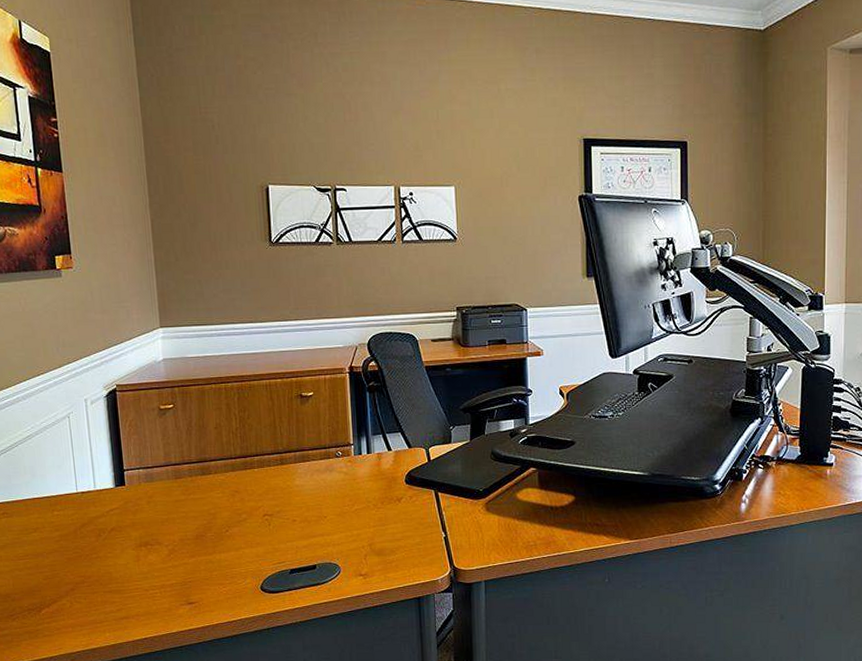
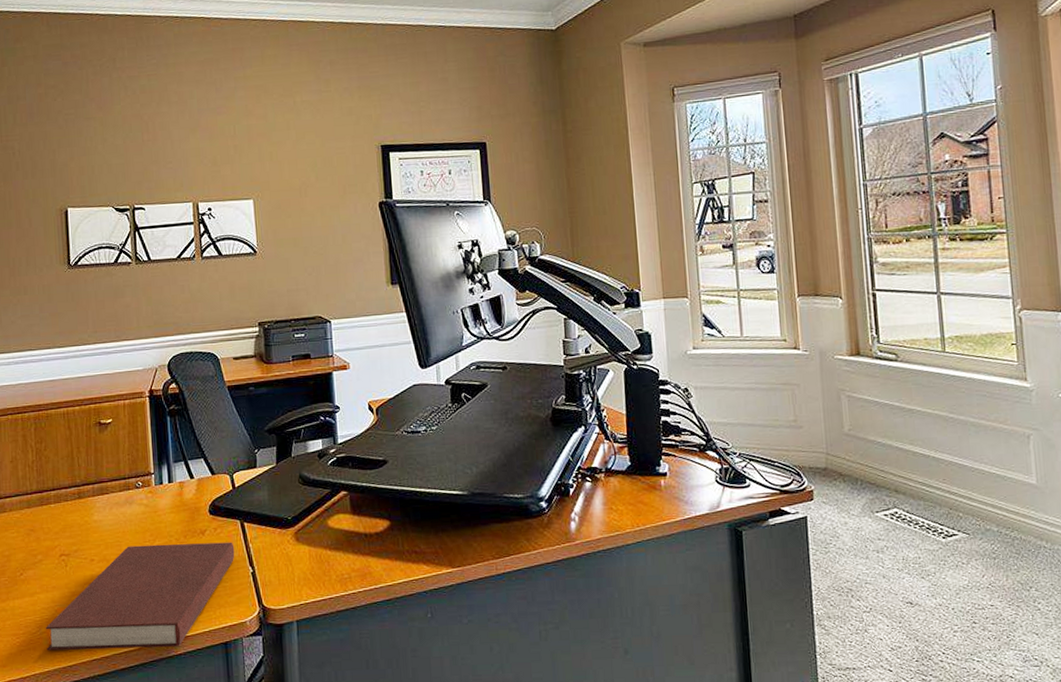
notebook: none [250,509,429,600] -> present [45,542,235,651]

